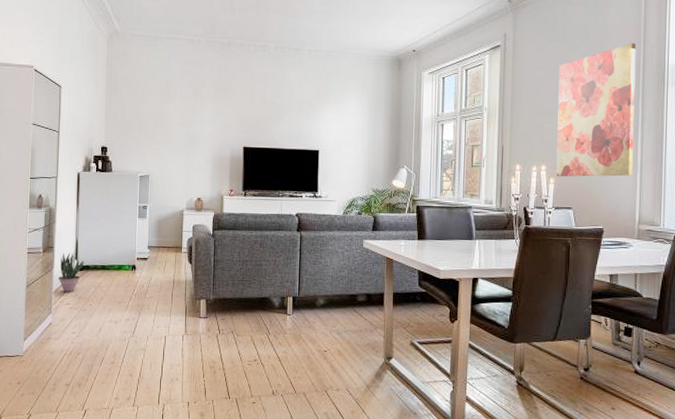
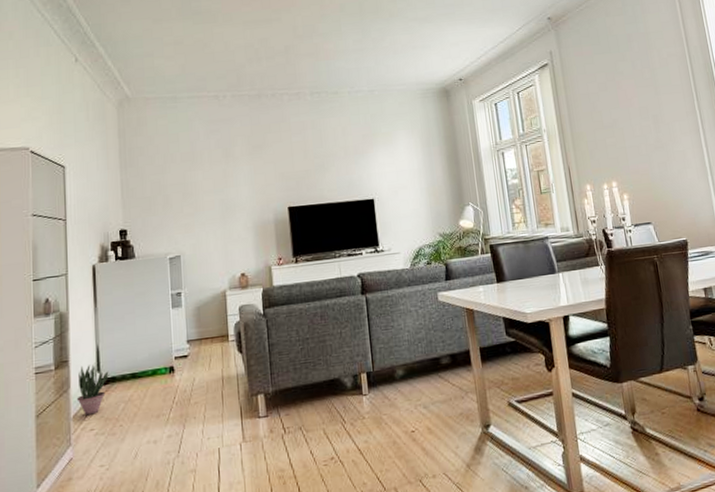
wall art: present [556,43,636,177] -> none [610,46,705,192]

